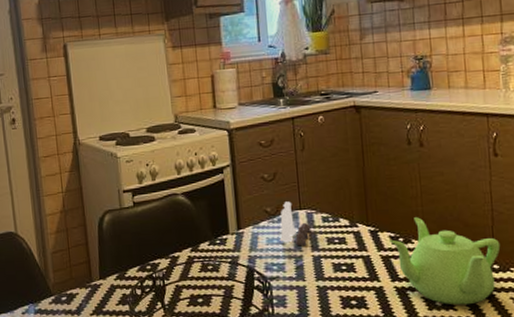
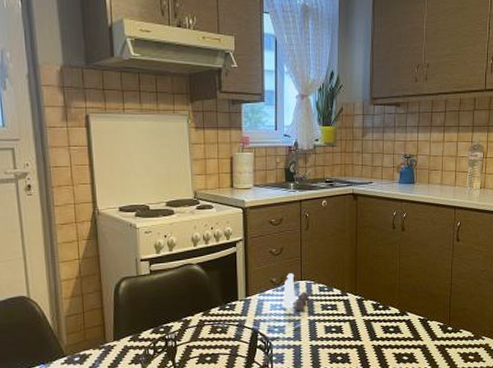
teapot: present [390,217,501,305] -> none [372,288,455,359]

